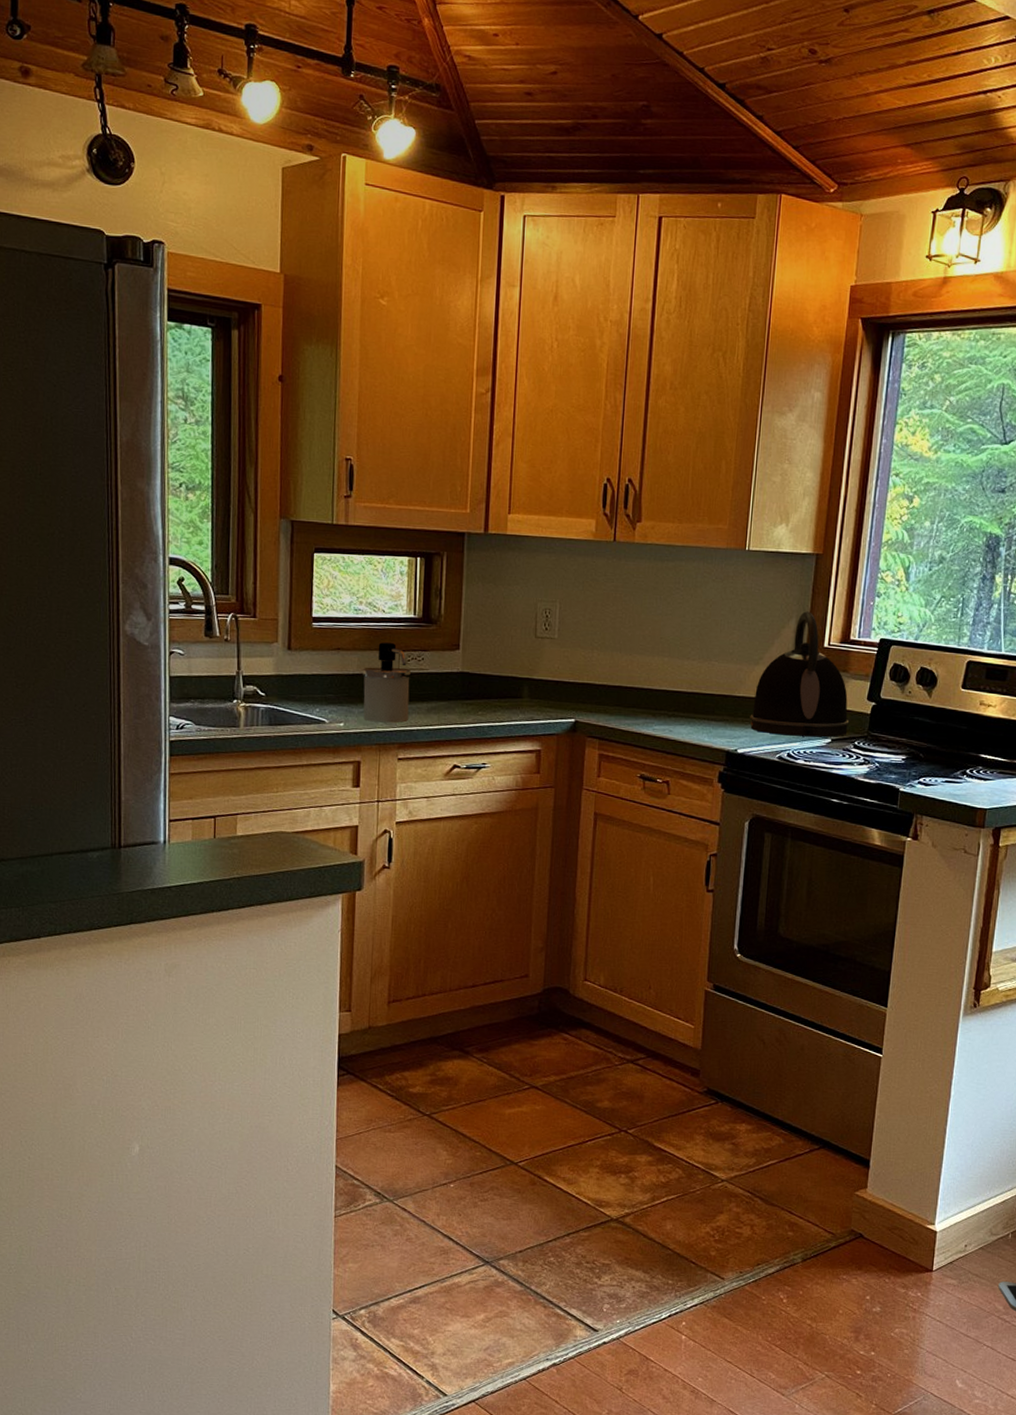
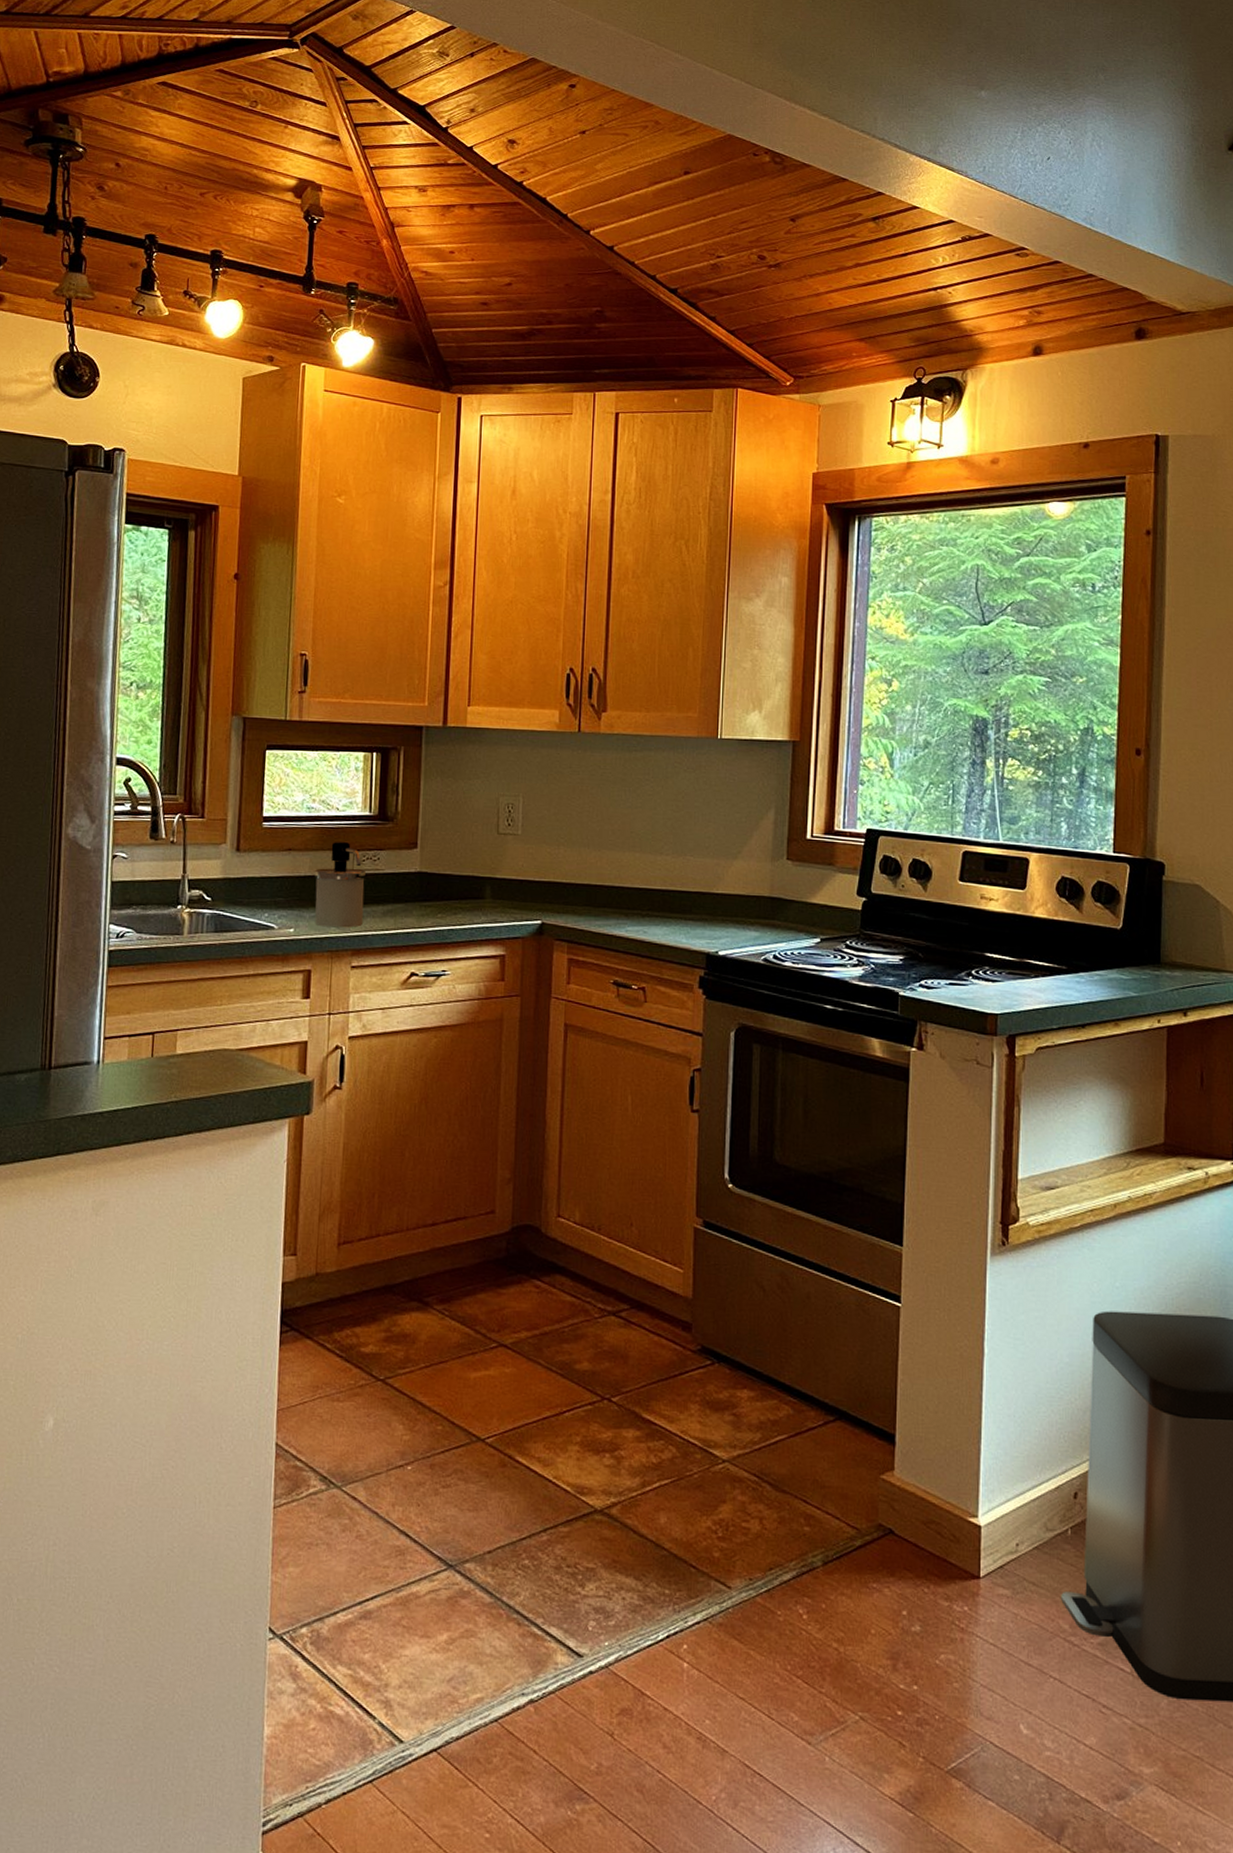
kettle: present [750,611,850,737] -> none [730,801,839,937]

